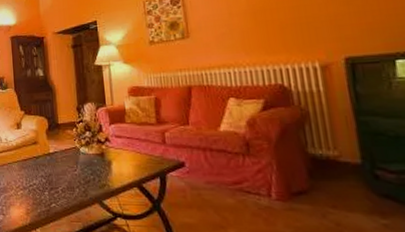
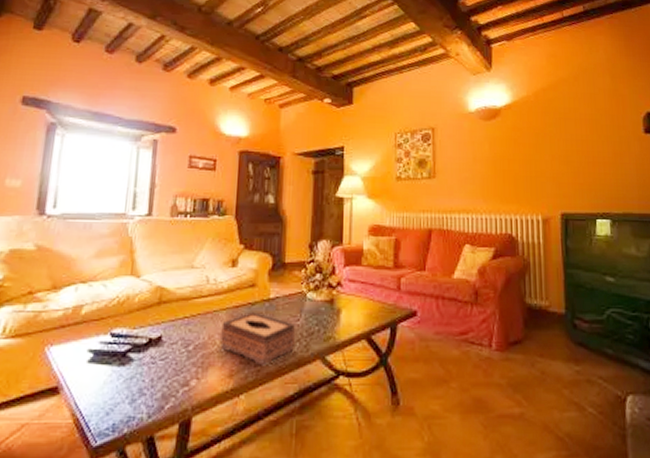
tissue box: none [15,164,75,207] -> present [220,312,295,366]

